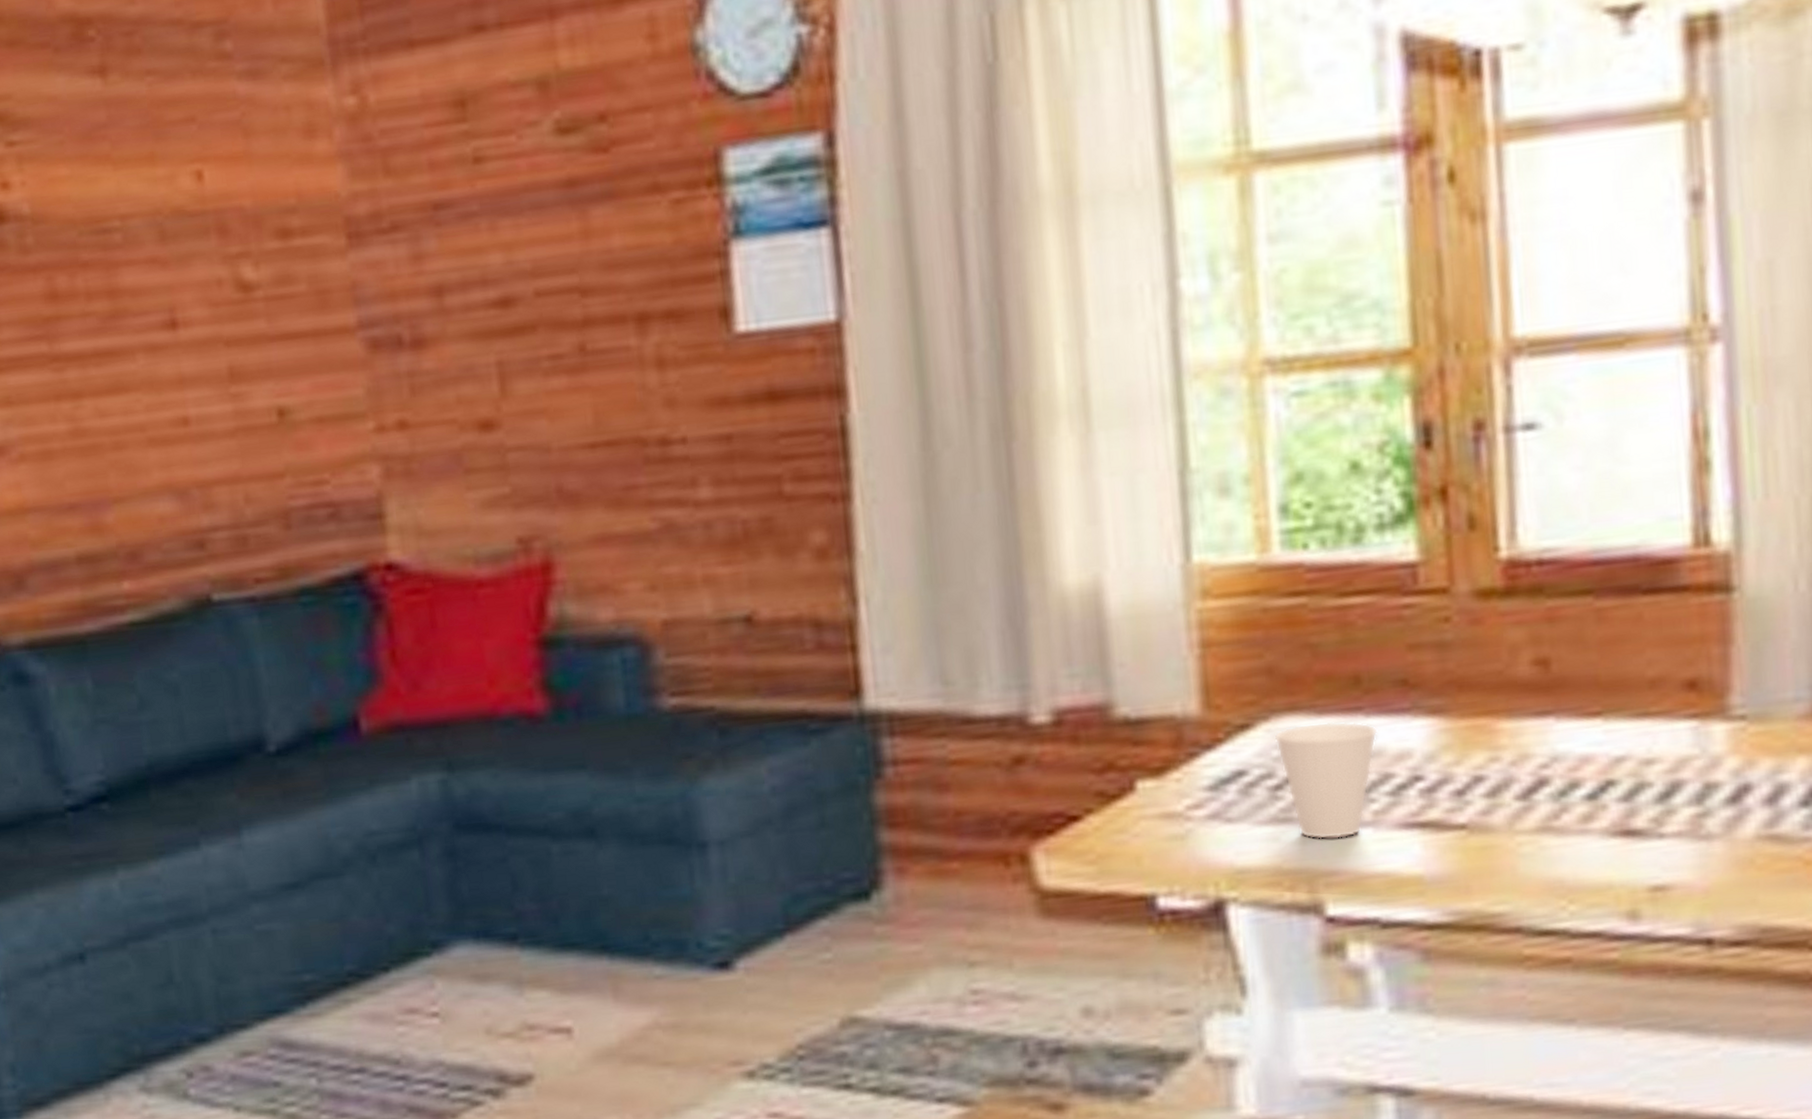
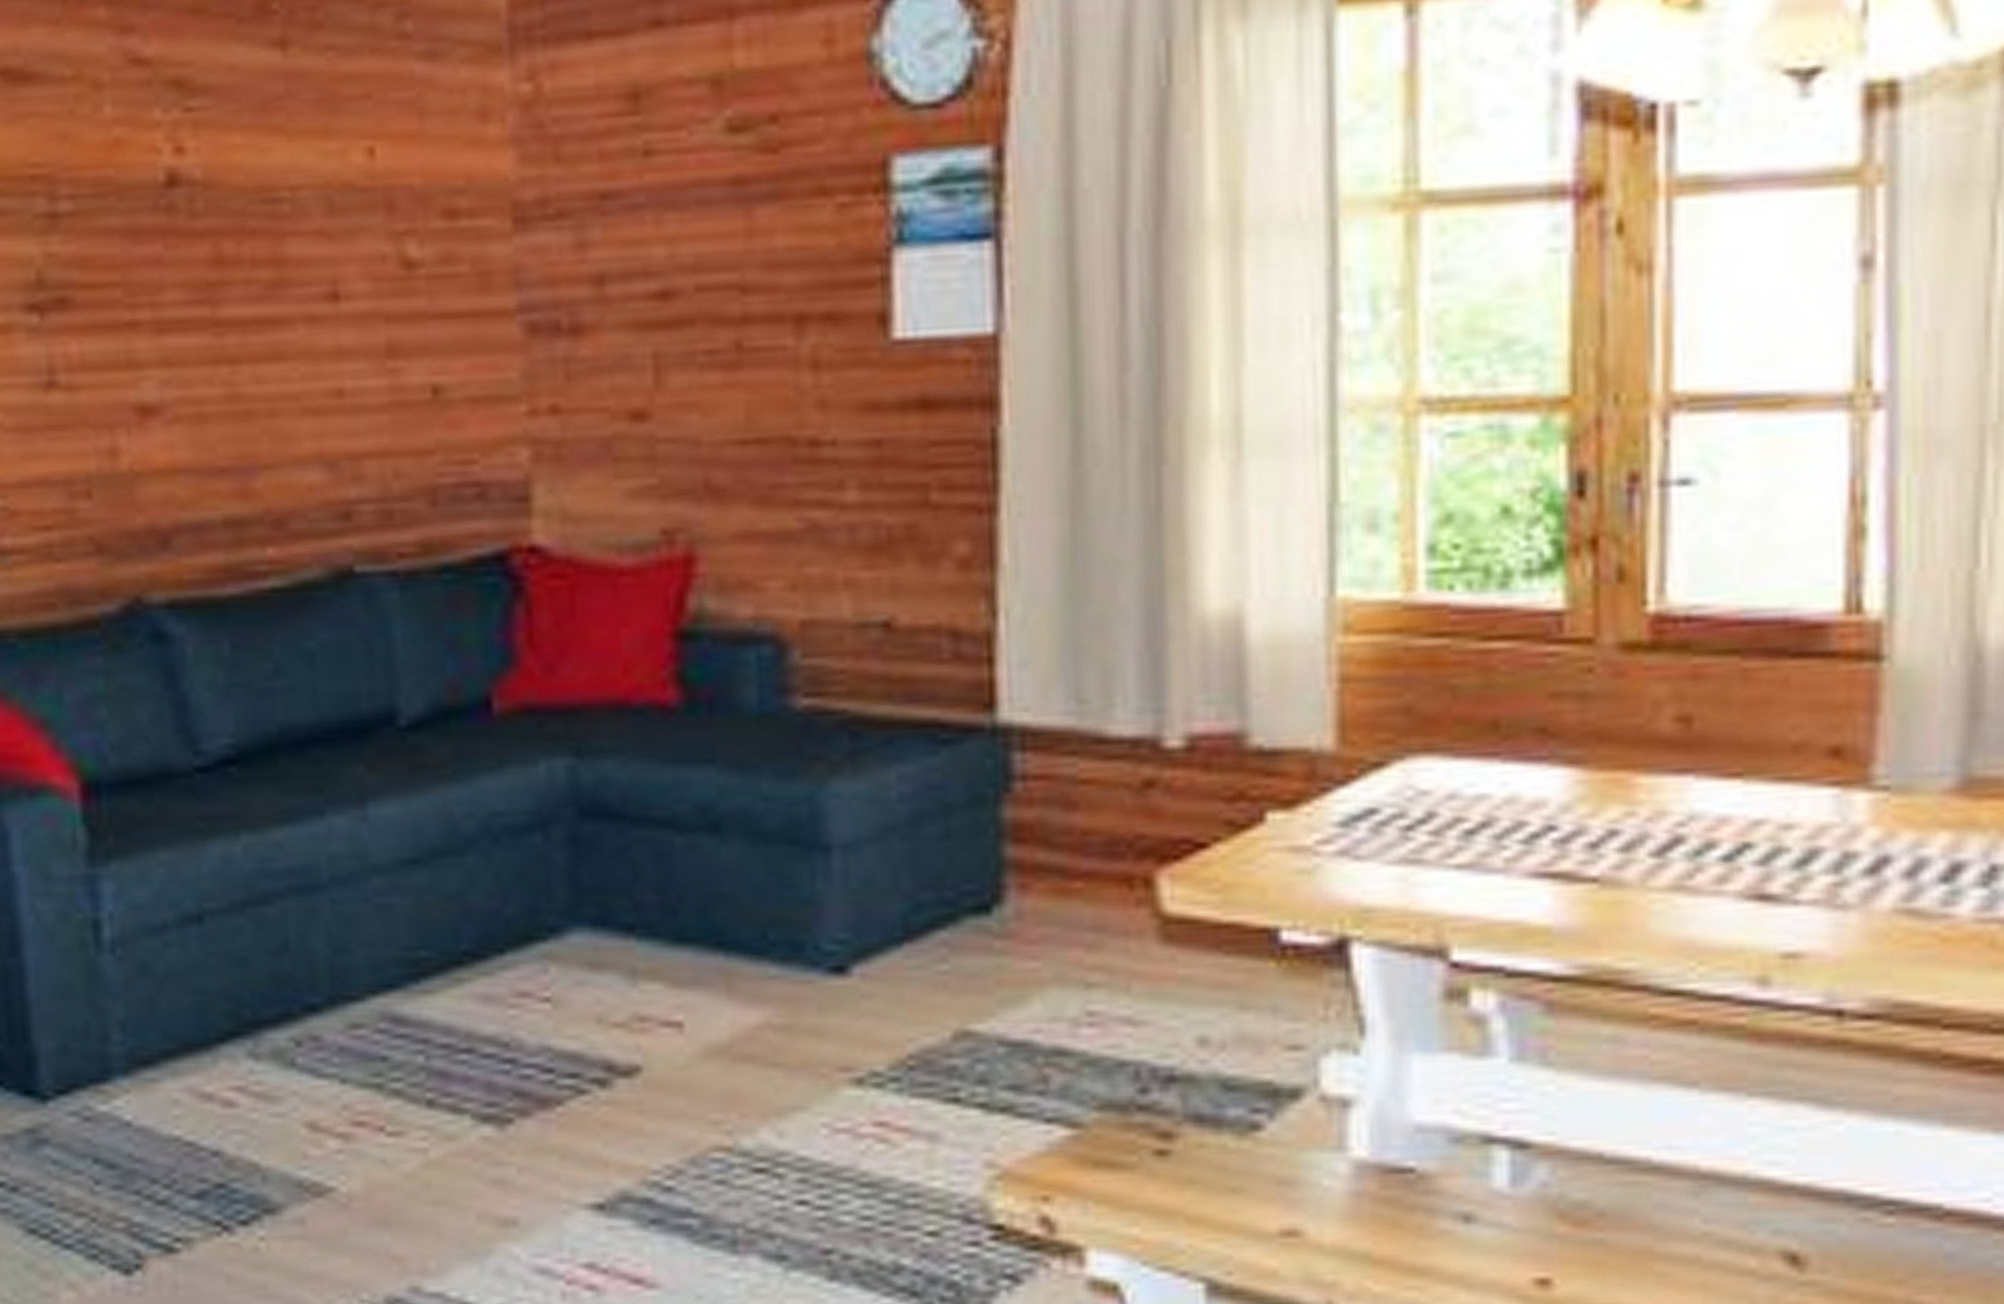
cup: present [1274,721,1378,840] -> none [1408,765,1514,884]

